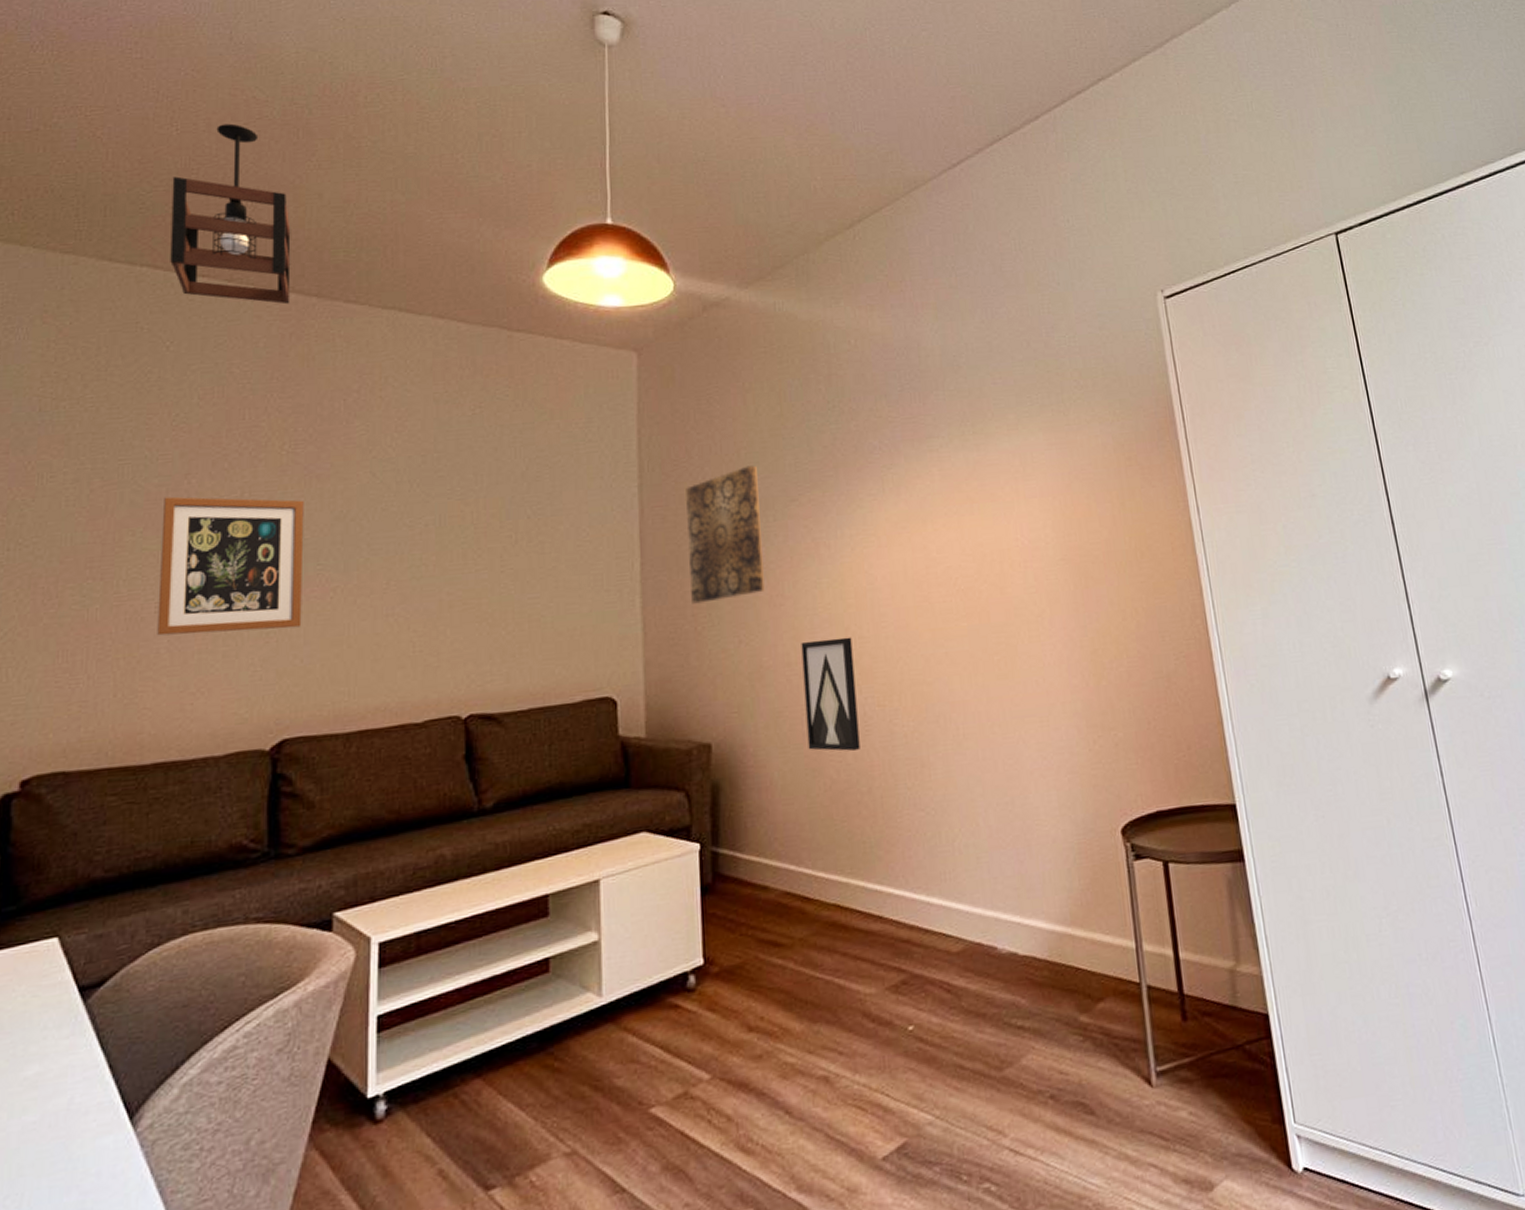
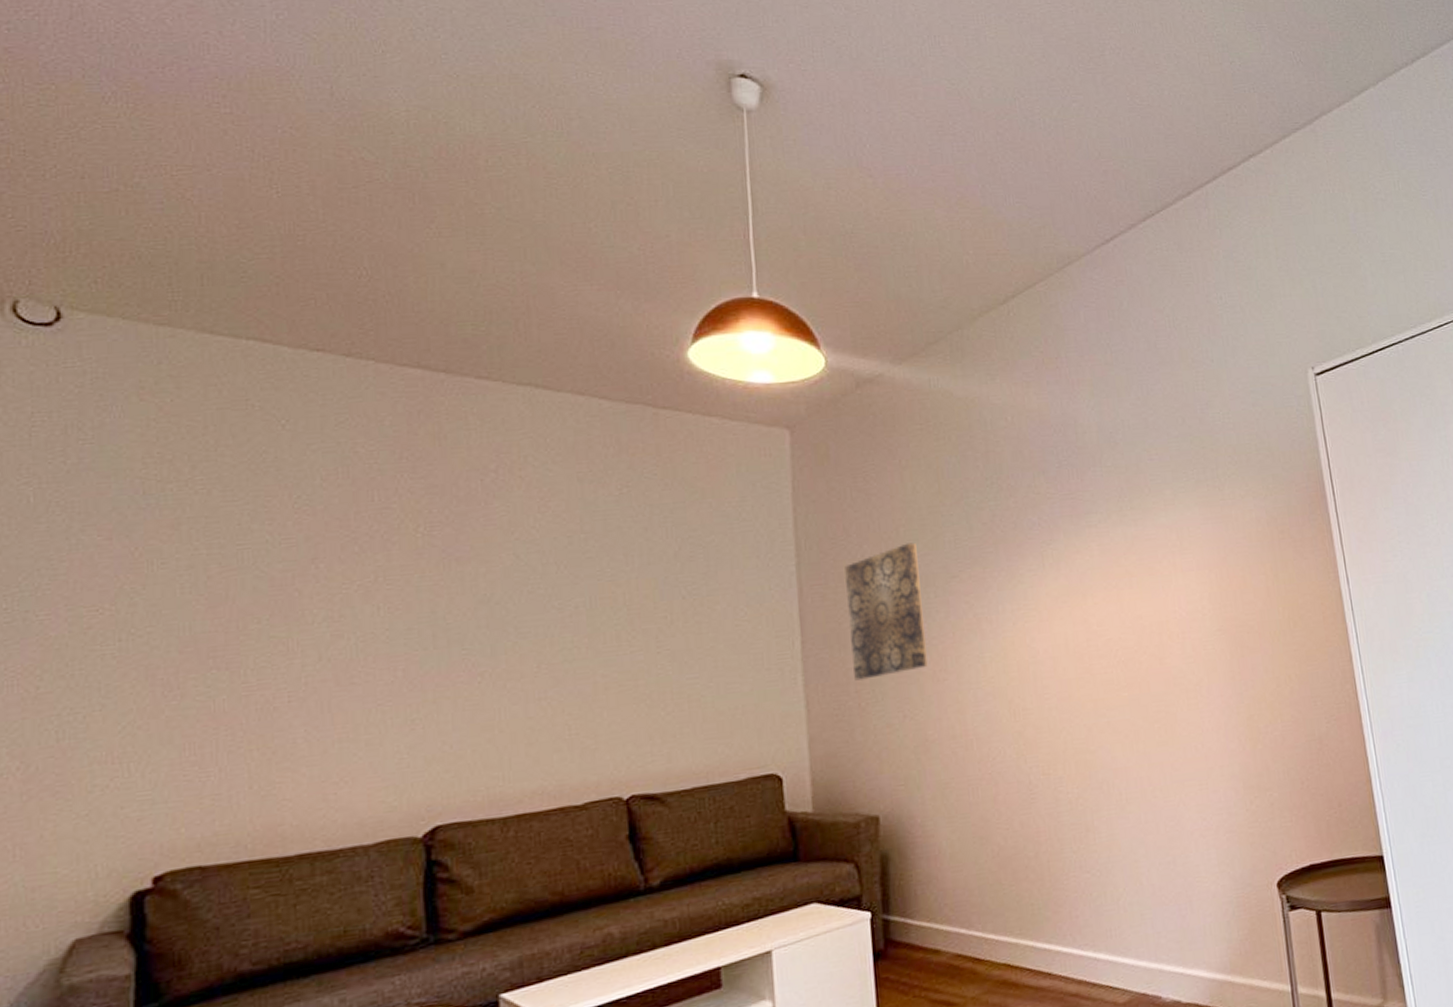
wall art: present [157,496,304,636] -> none [289,582,449,726]
pendant light: present [170,123,291,305] -> none [276,186,416,381]
wall art: present [801,637,860,751] -> none [965,709,1026,819]

